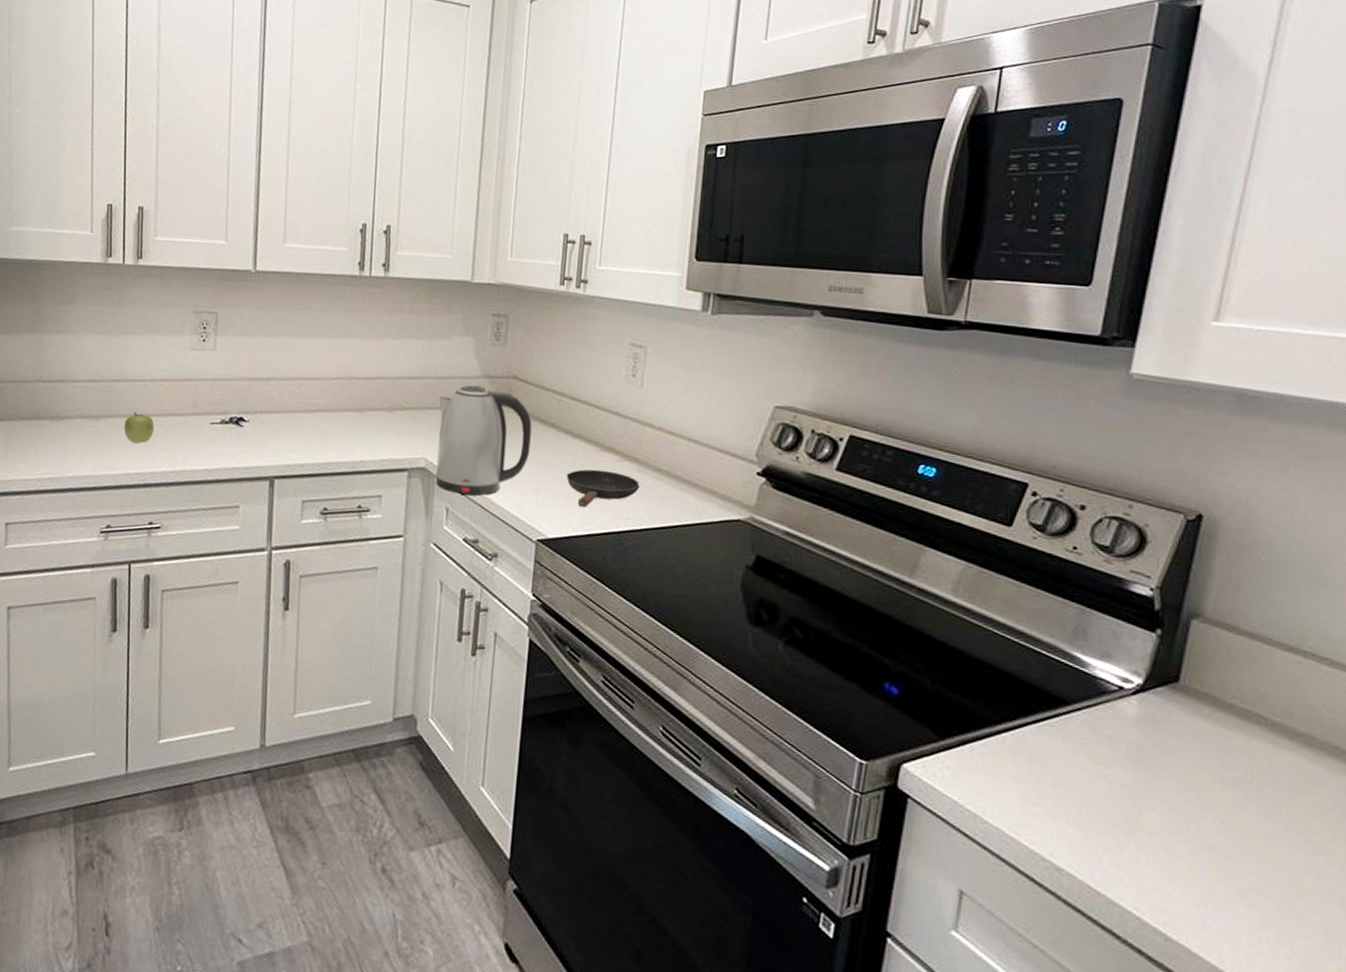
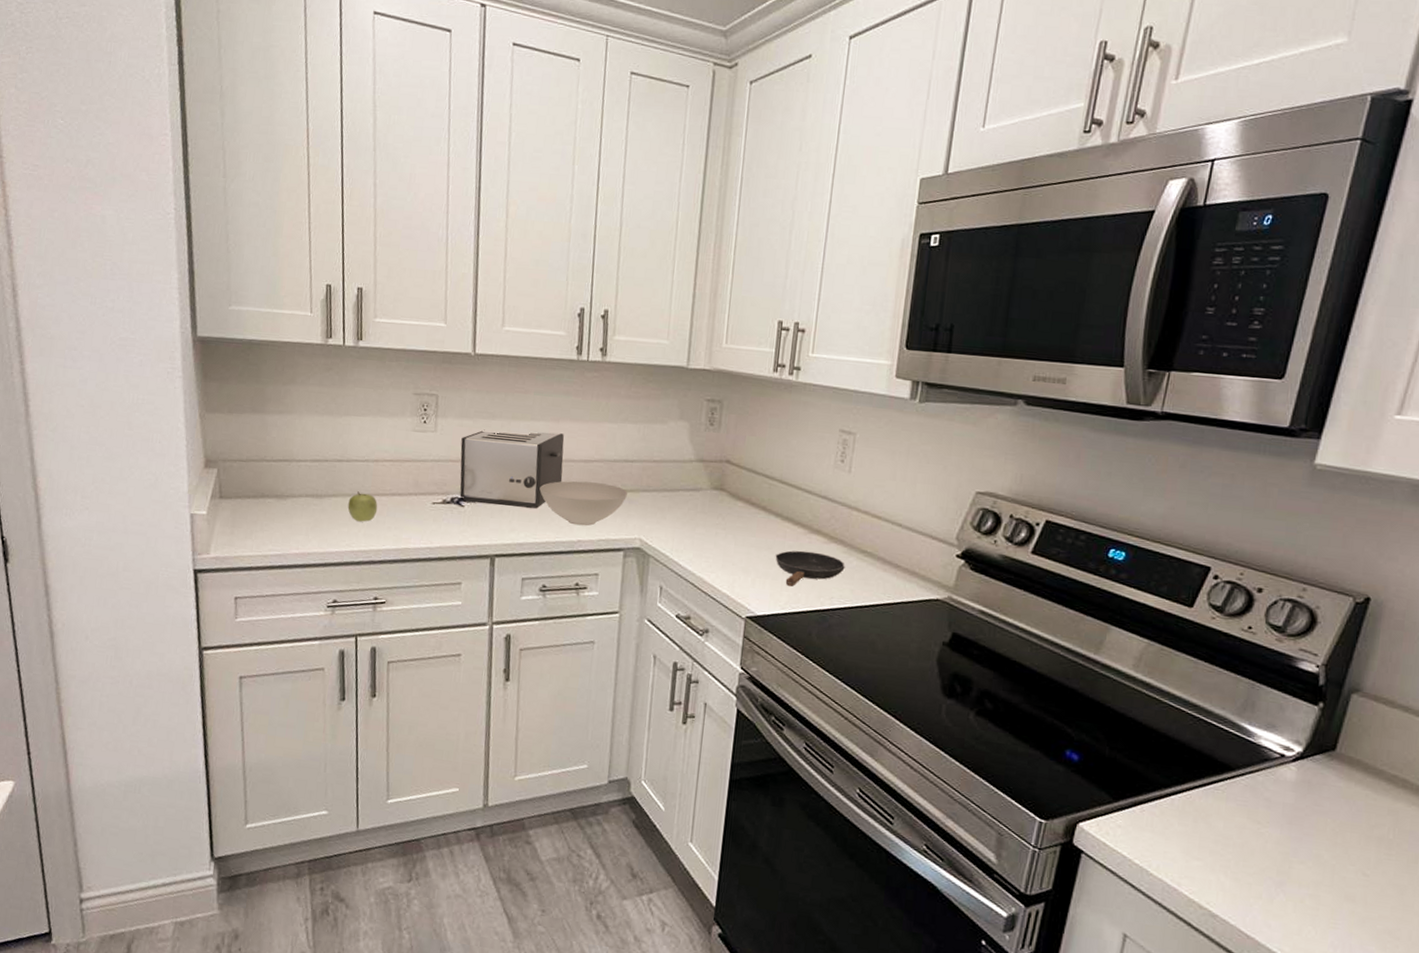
toaster: none [238,347,347,429] -> present [459,429,565,509]
bowl: none [321,399,411,446] -> present [539,481,627,526]
kettle: present [435,385,532,496] -> none [650,468,744,575]

